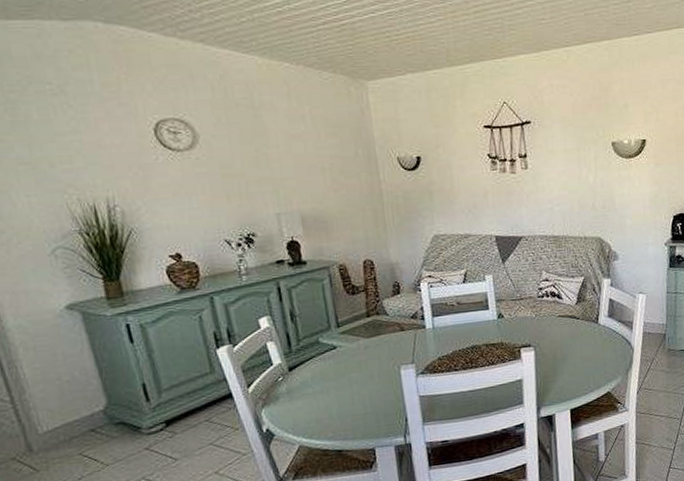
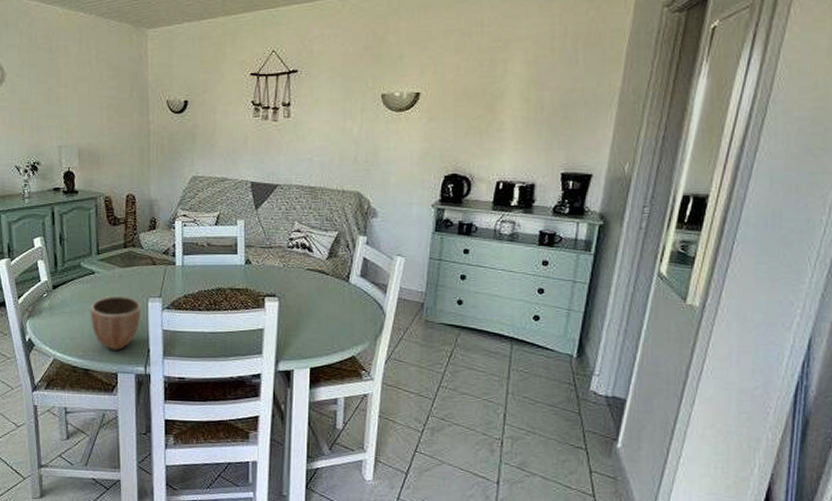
decorative bowl: none [335,367,395,426] -> present [90,295,142,350]

